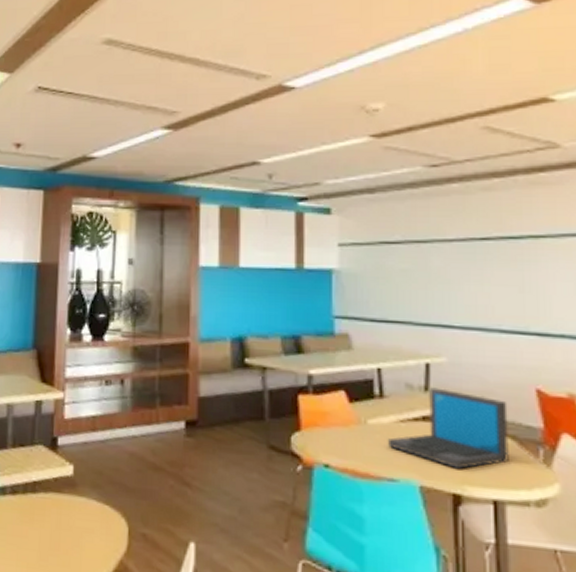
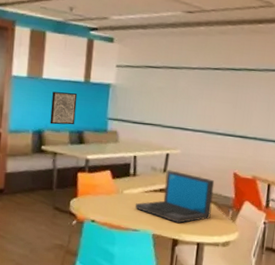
wall art: none [253,284,288,329] -> present [50,91,78,125]

